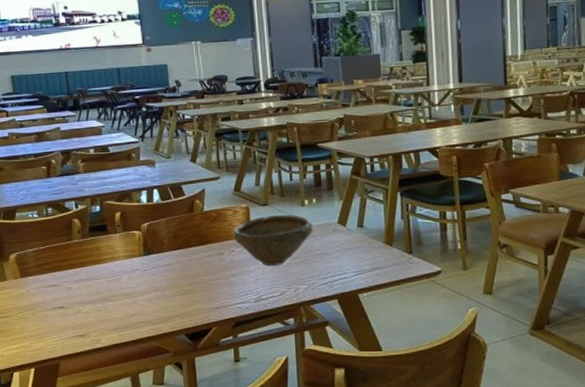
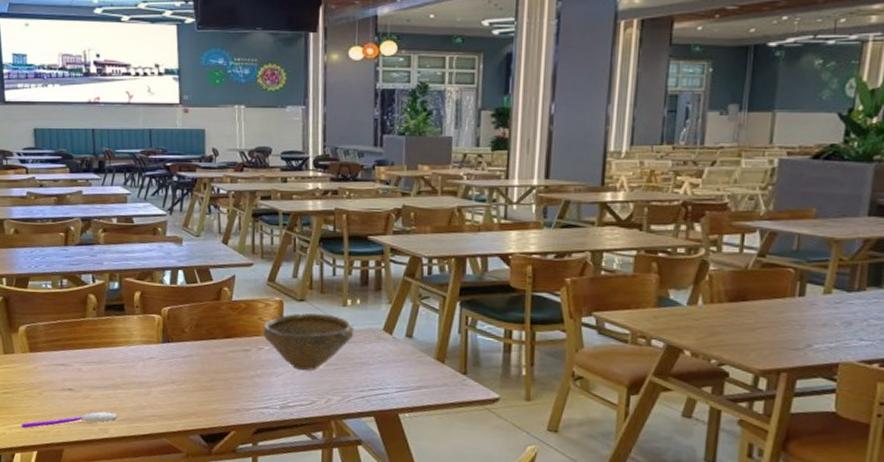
spoon: none [17,324,109,349] -> present [21,411,118,429]

